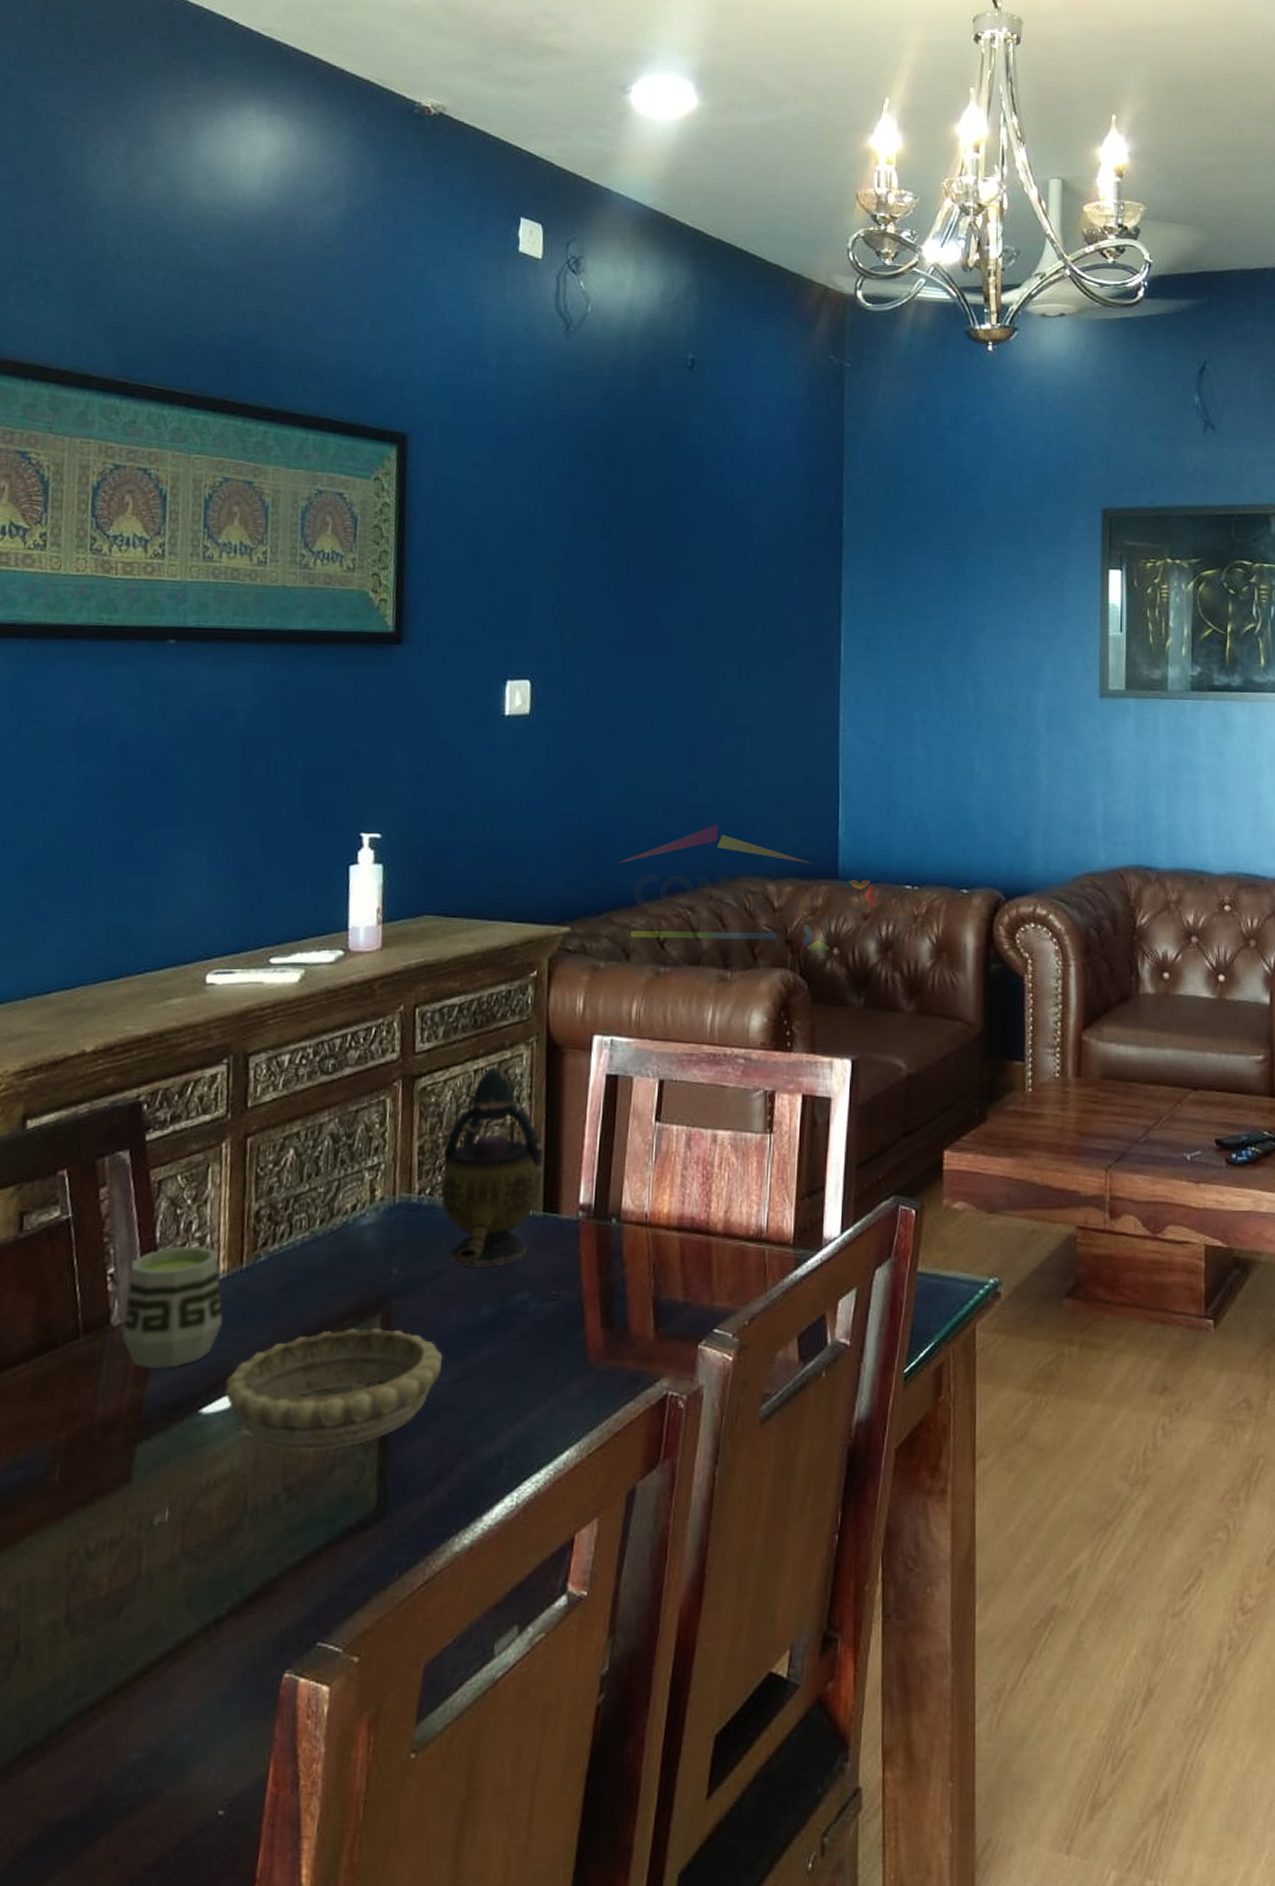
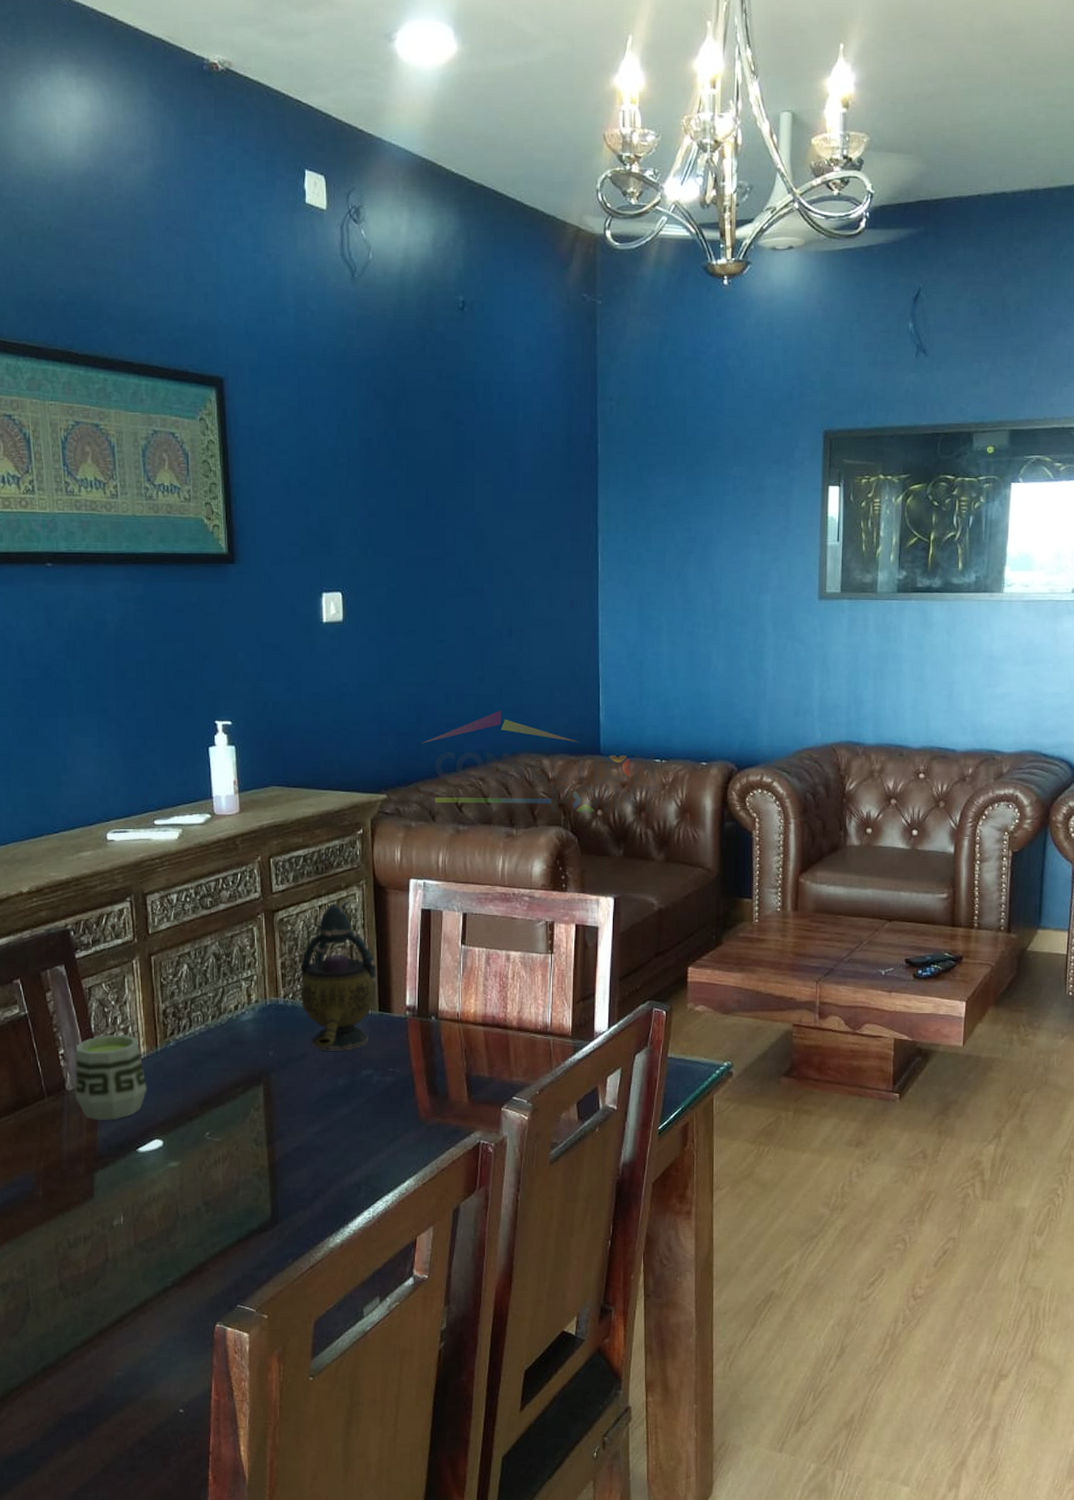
decorative bowl: present [225,1327,443,1451] -> none [154,1093,312,1178]

